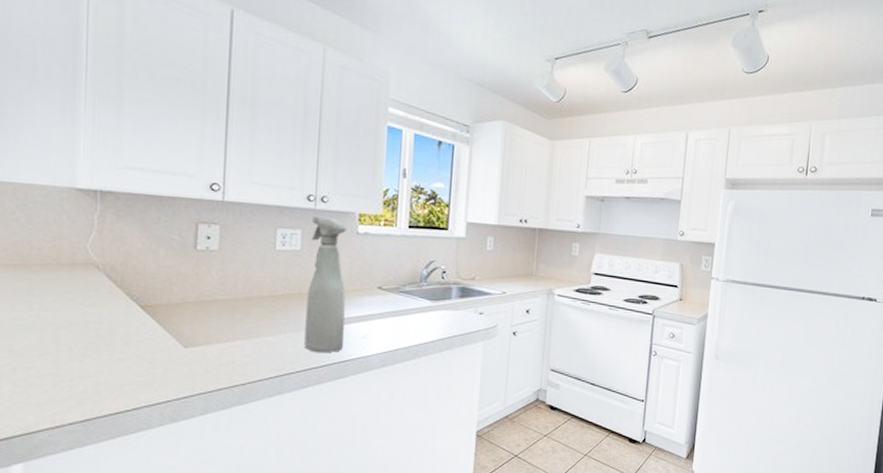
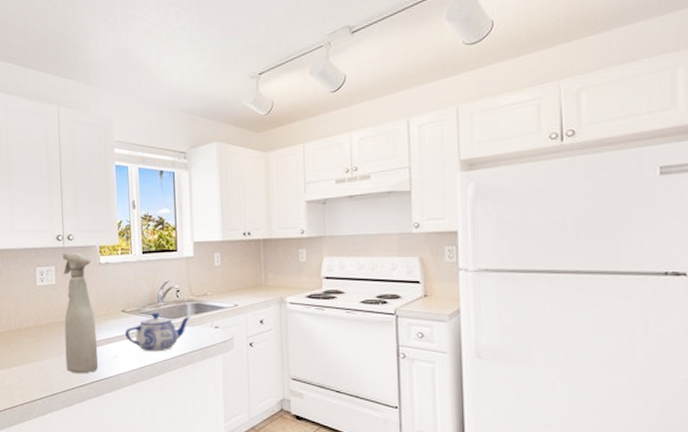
teapot: none [379,292,456,335] -> present [125,312,191,352]

